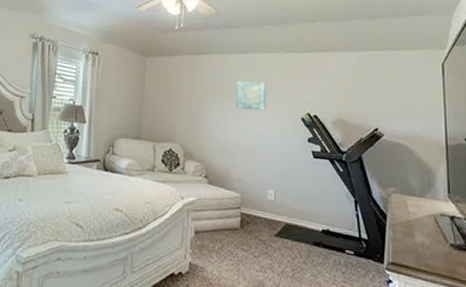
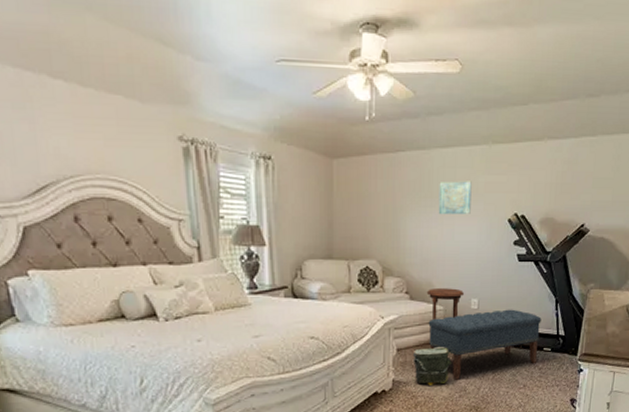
bag: none [210,234,249,275] -> present [412,347,452,386]
side table: none [224,175,261,207] -> present [426,288,465,320]
bench: none [226,203,341,273] -> present [428,309,542,380]

